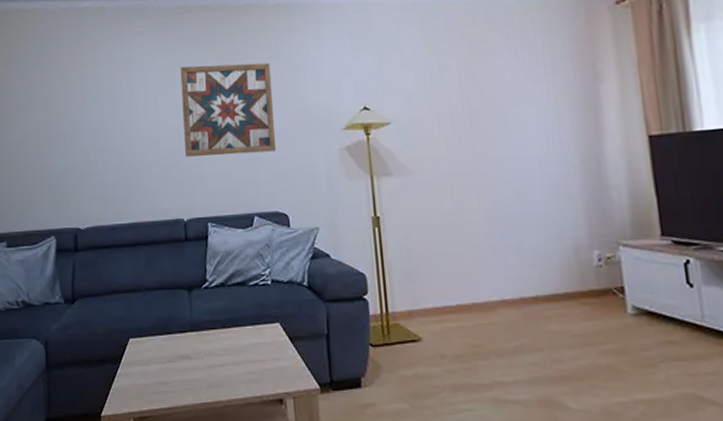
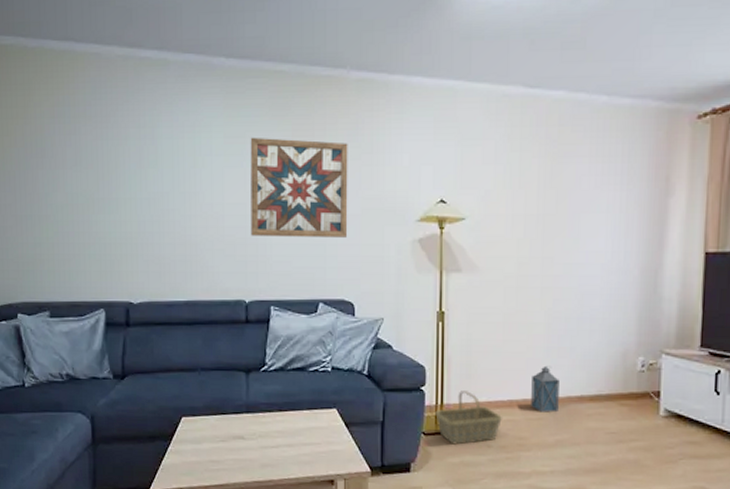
basket: none [381,297,454,356] -> present [435,391,503,445]
lantern: none [479,266,513,316] -> present [531,365,559,413]

